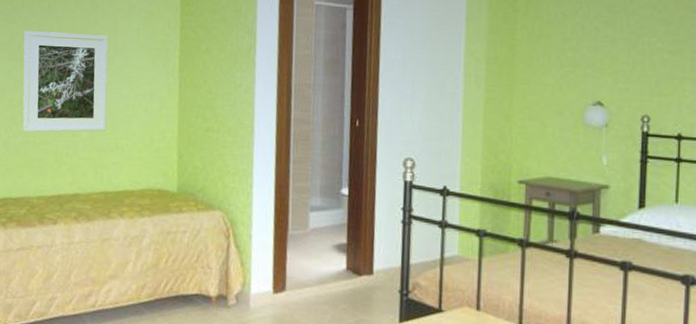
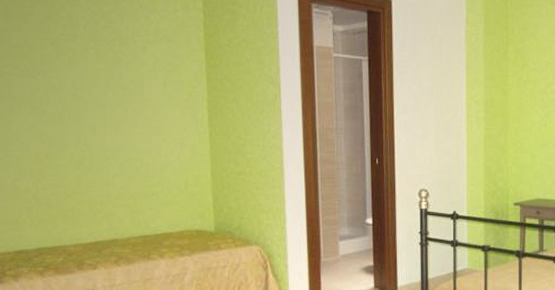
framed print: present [22,30,108,133] -> none [45,84,140,184]

